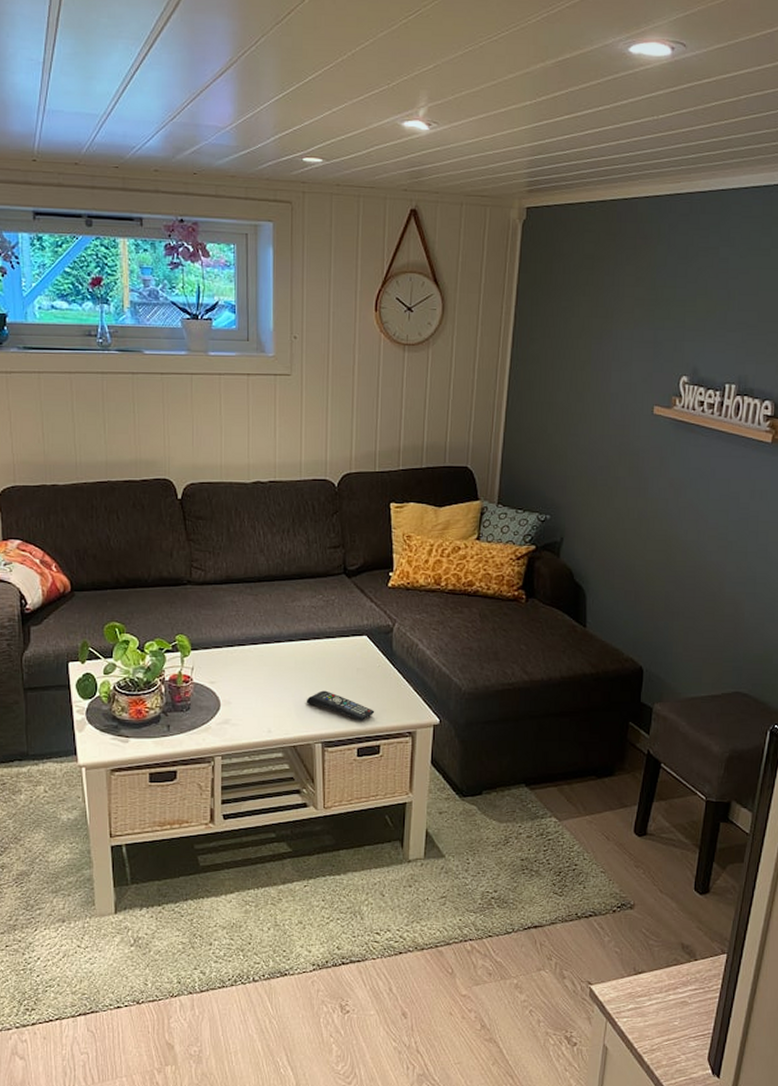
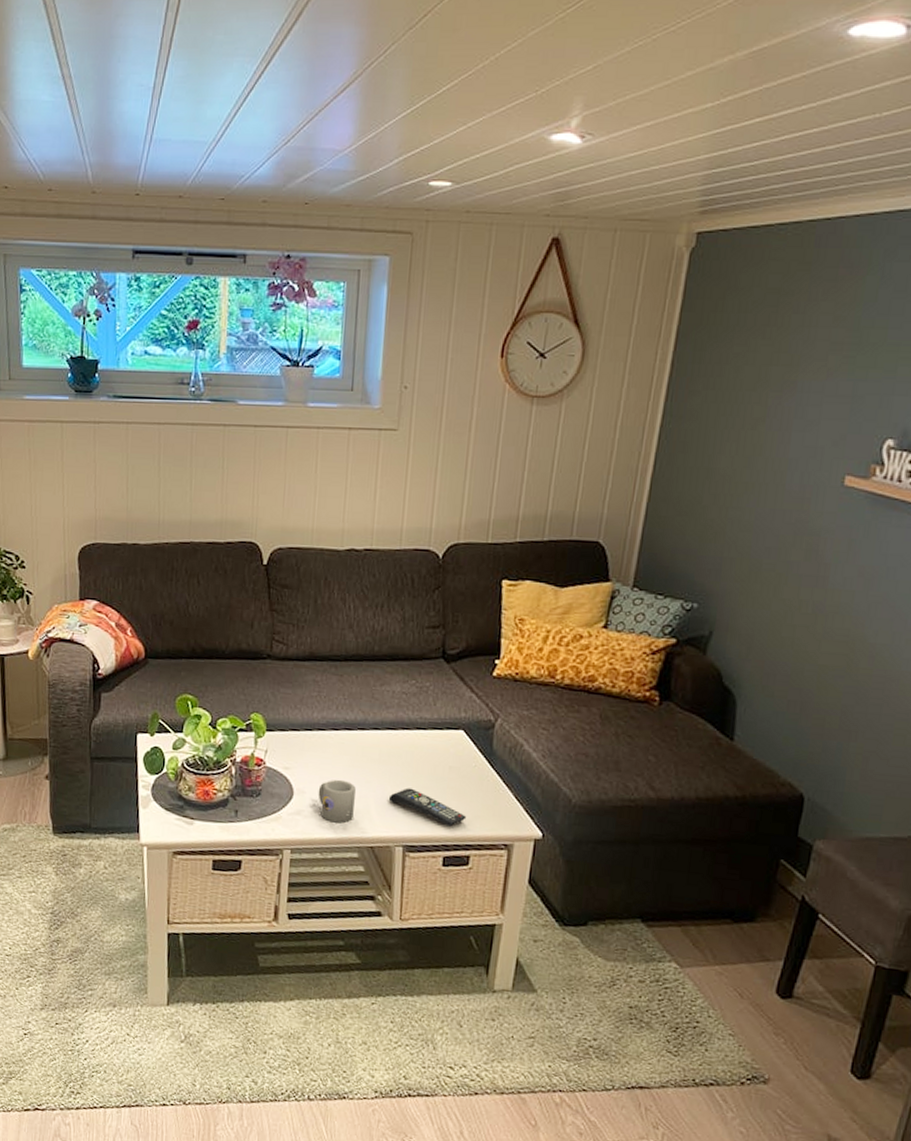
mug: none [242,688,276,728] -> present [318,779,356,823]

